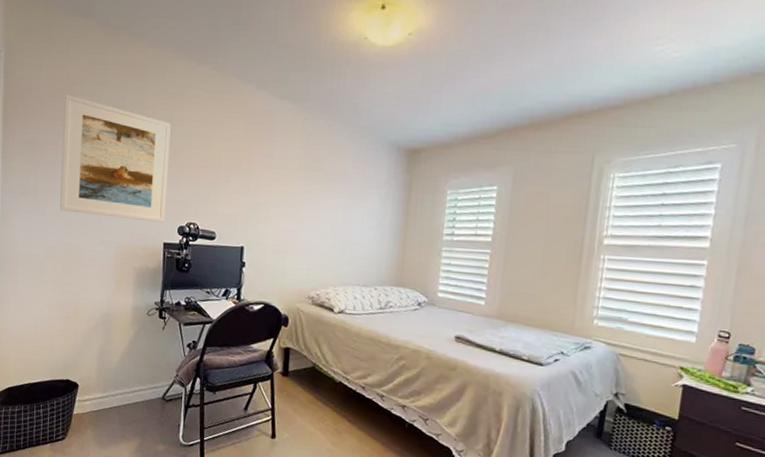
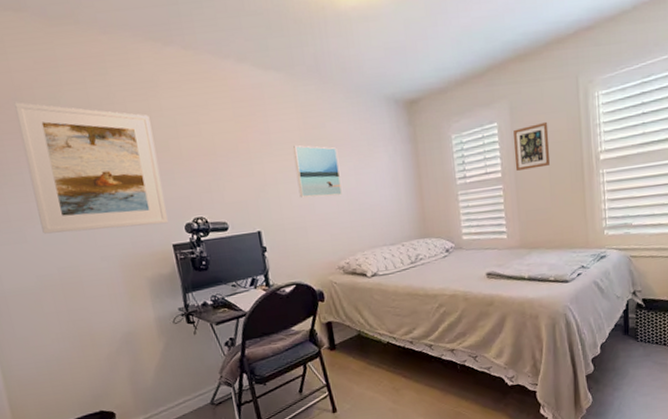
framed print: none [286,174,332,229] -> present [292,145,342,198]
picture frame: none [507,194,552,240] -> present [514,121,550,171]

